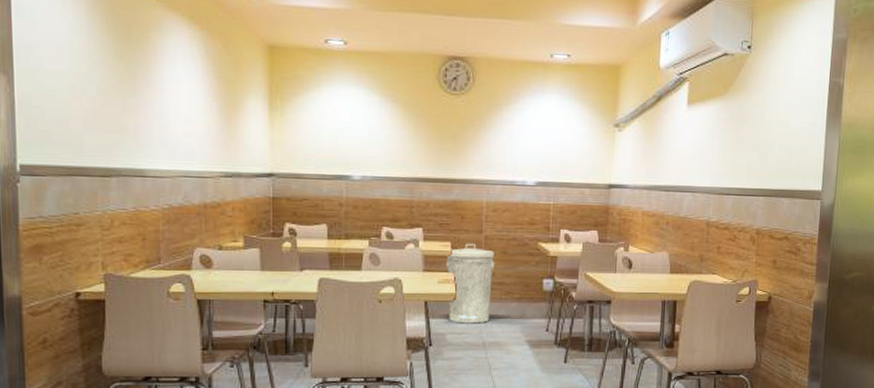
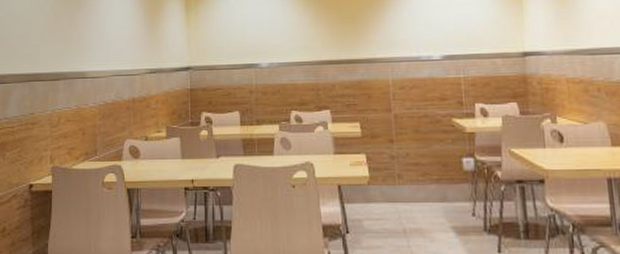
trash can: present [446,243,495,324] -> none [356,123,408,209]

